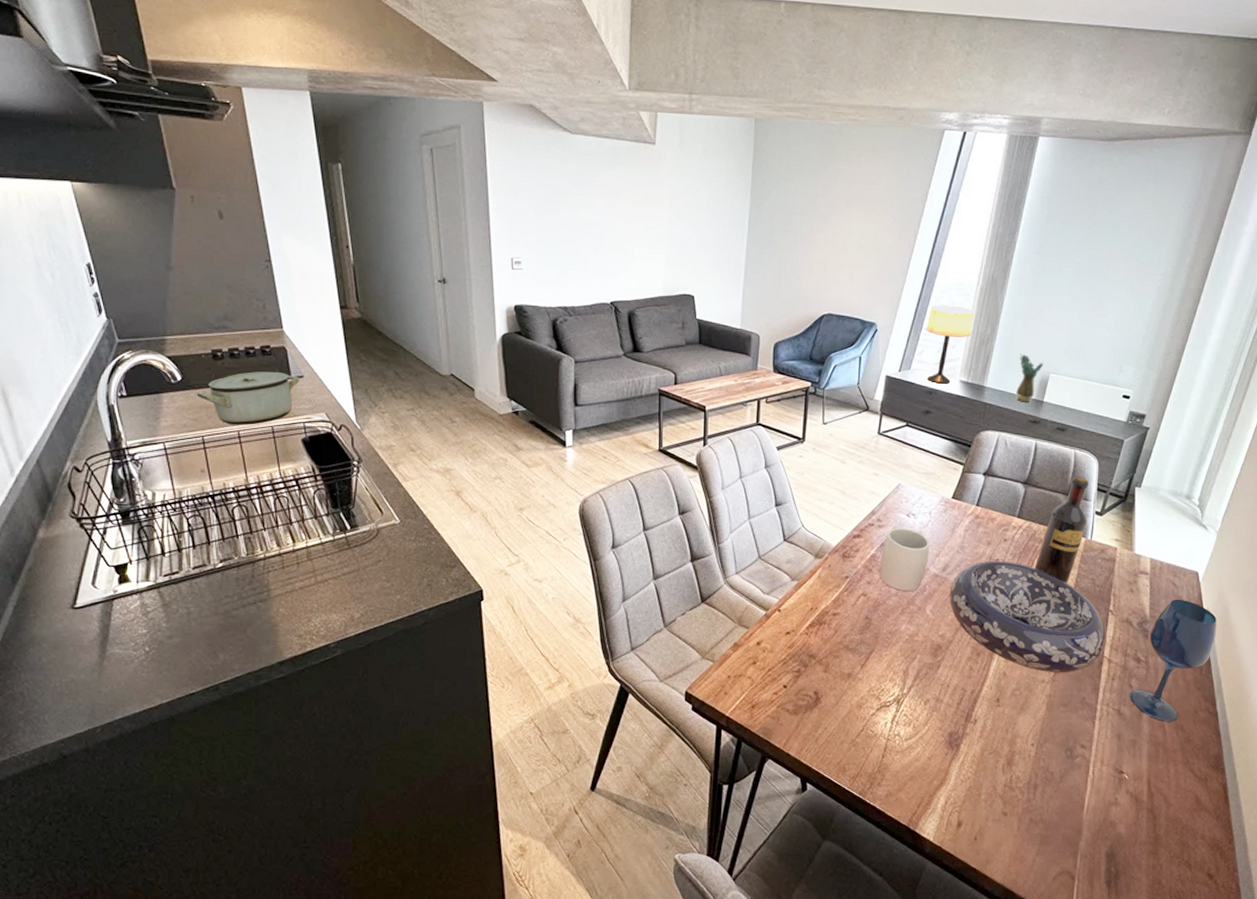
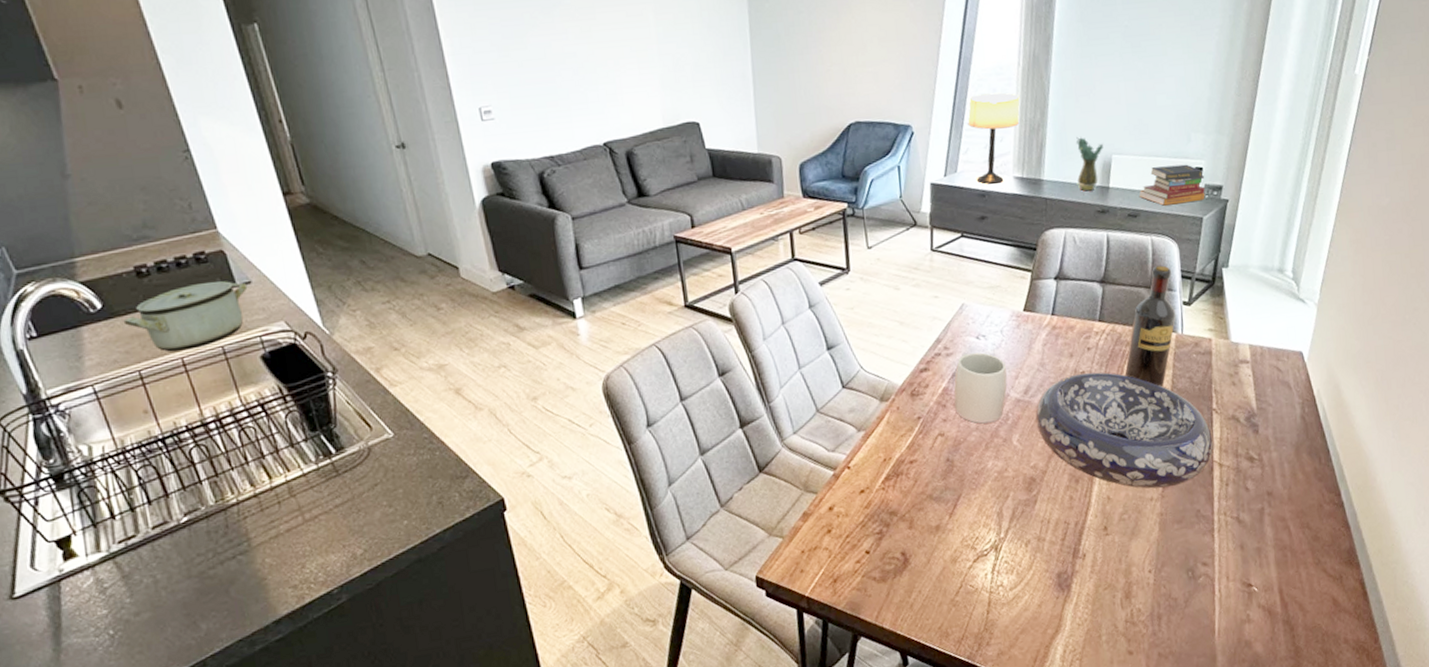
books: none [1069,390,1131,426] -> present [1138,164,1206,206]
wineglass: present [1130,599,1217,722] -> none [1247,384,1331,523]

